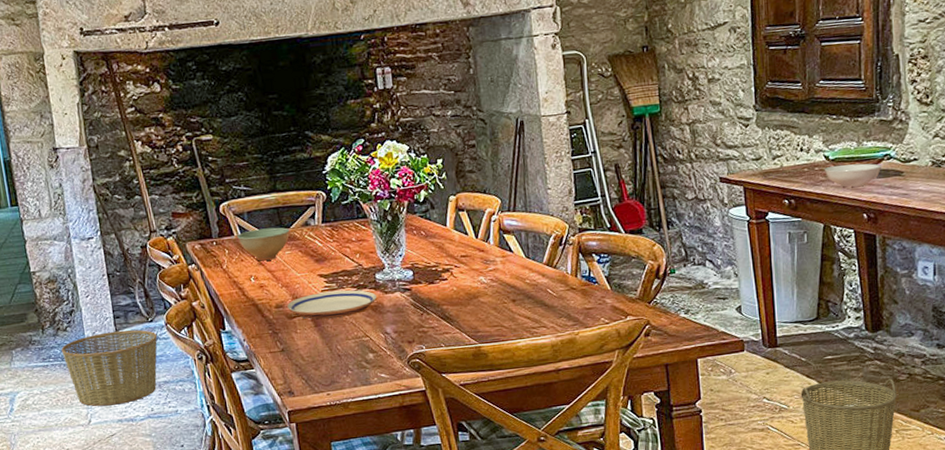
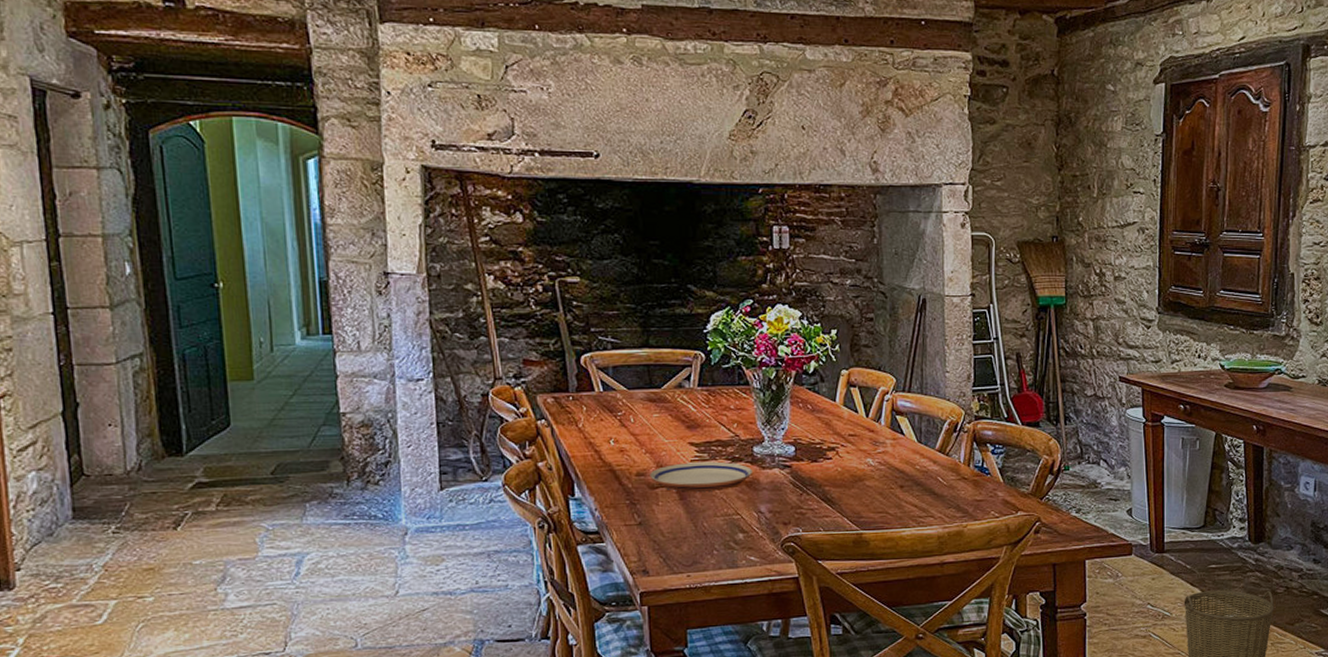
basket: present [61,329,158,407] -> none [369,488,492,576]
bowl: present [237,227,290,261] -> none [598,386,661,423]
bowl: present [824,163,882,187] -> none [1219,375,1273,398]

